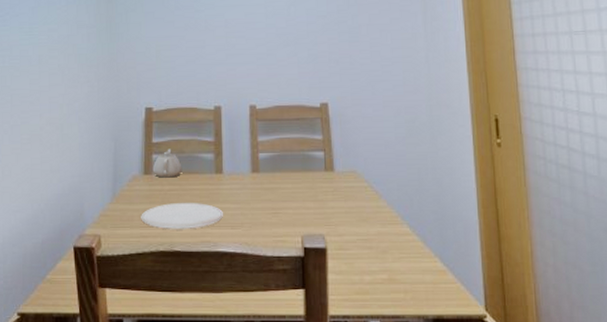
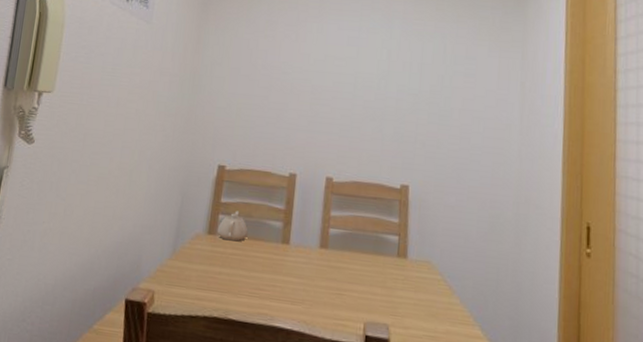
plate: present [141,202,224,230] -> none [198,267,286,299]

